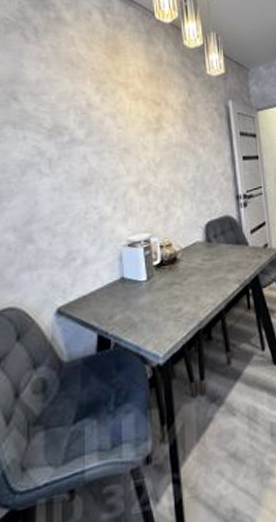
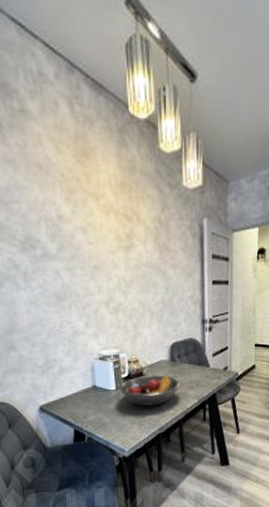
fruit bowl: none [150,257,218,297] -> present [118,374,180,406]

